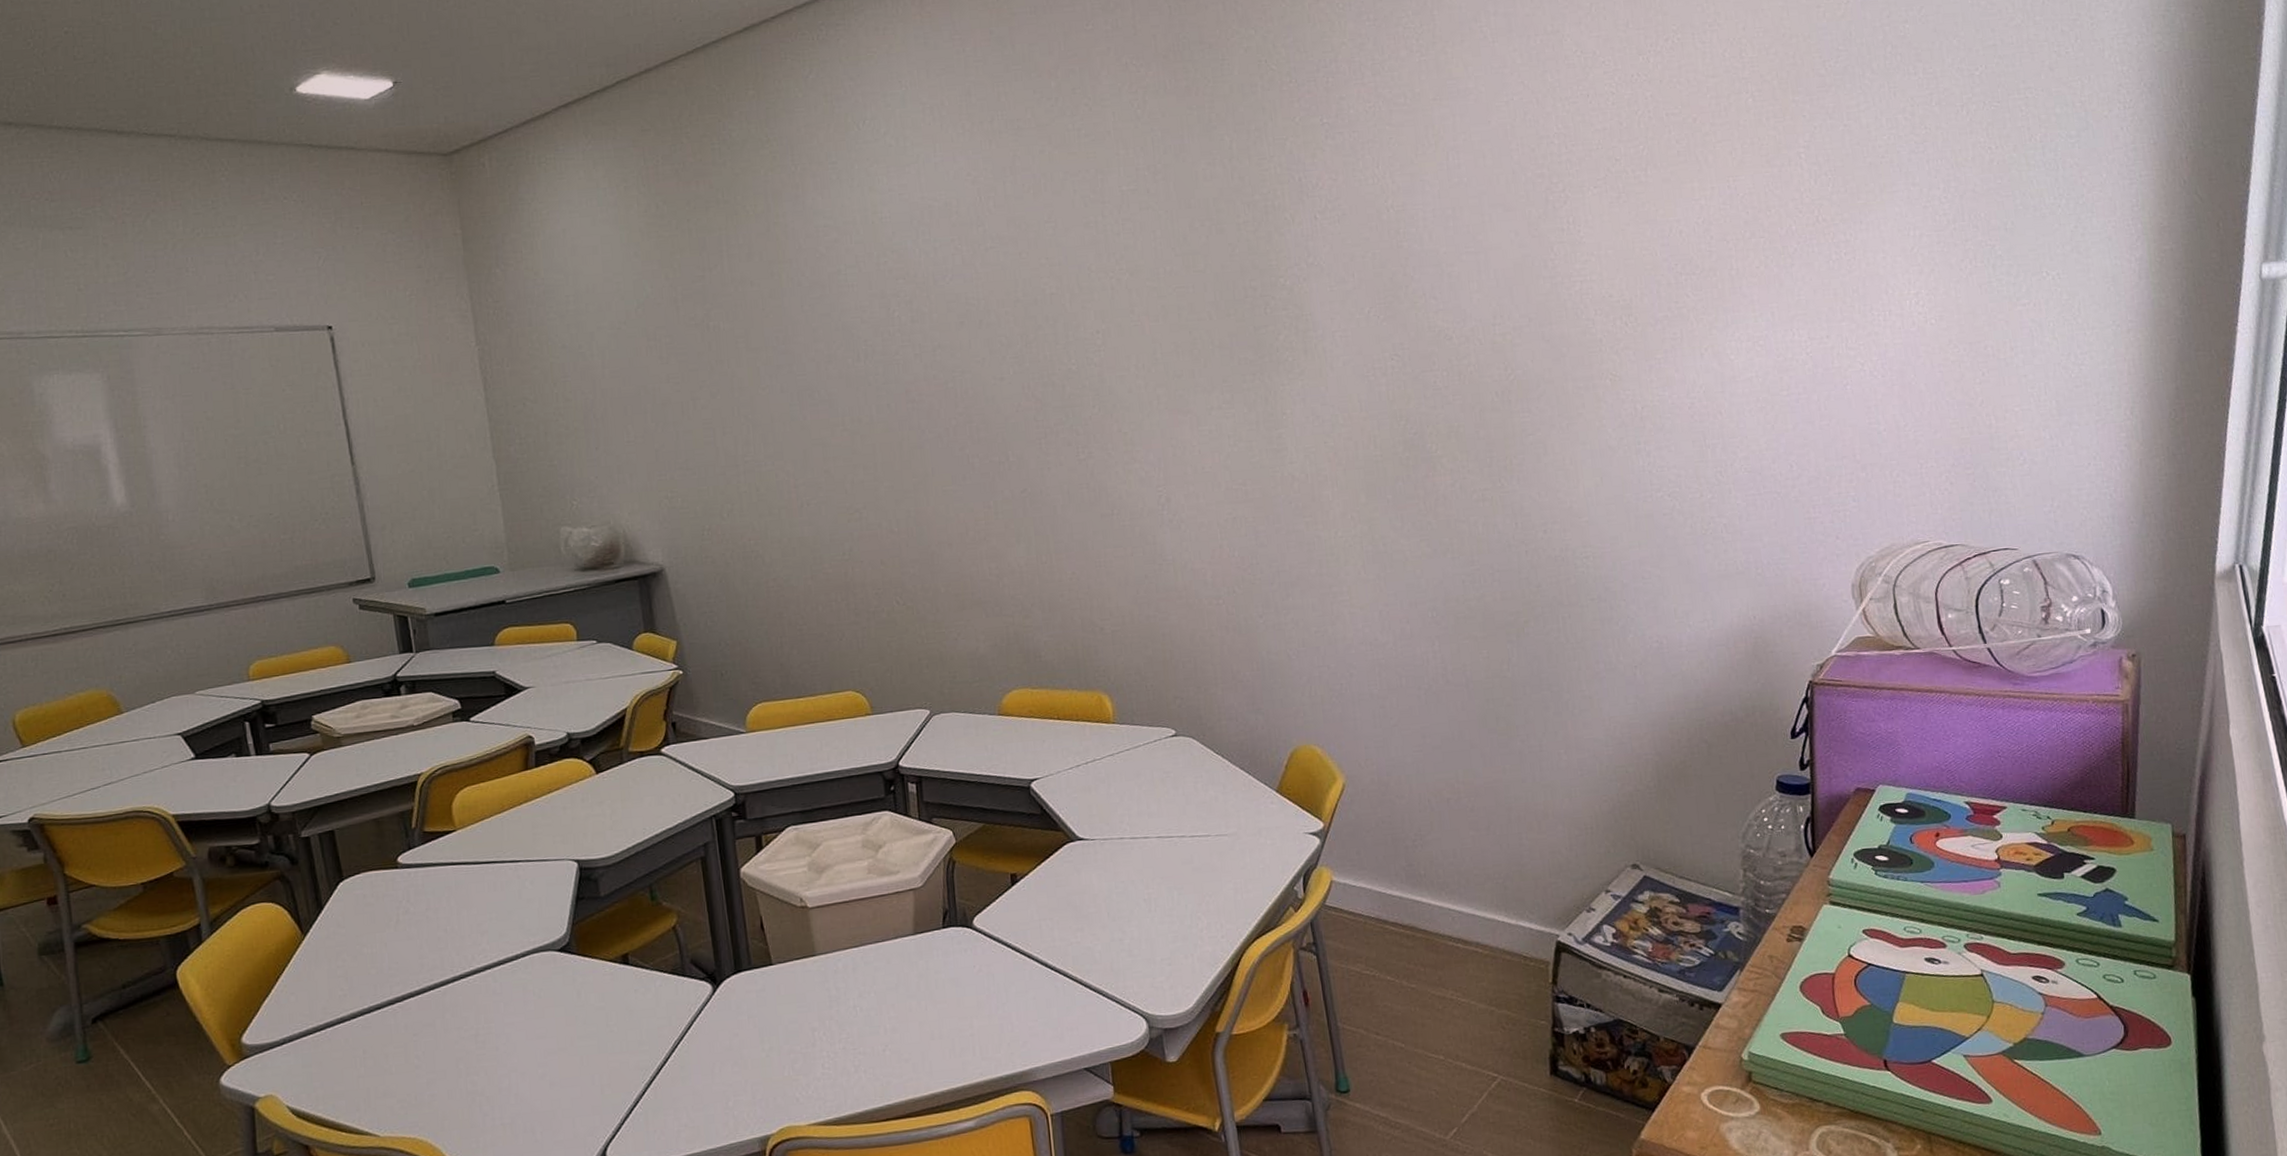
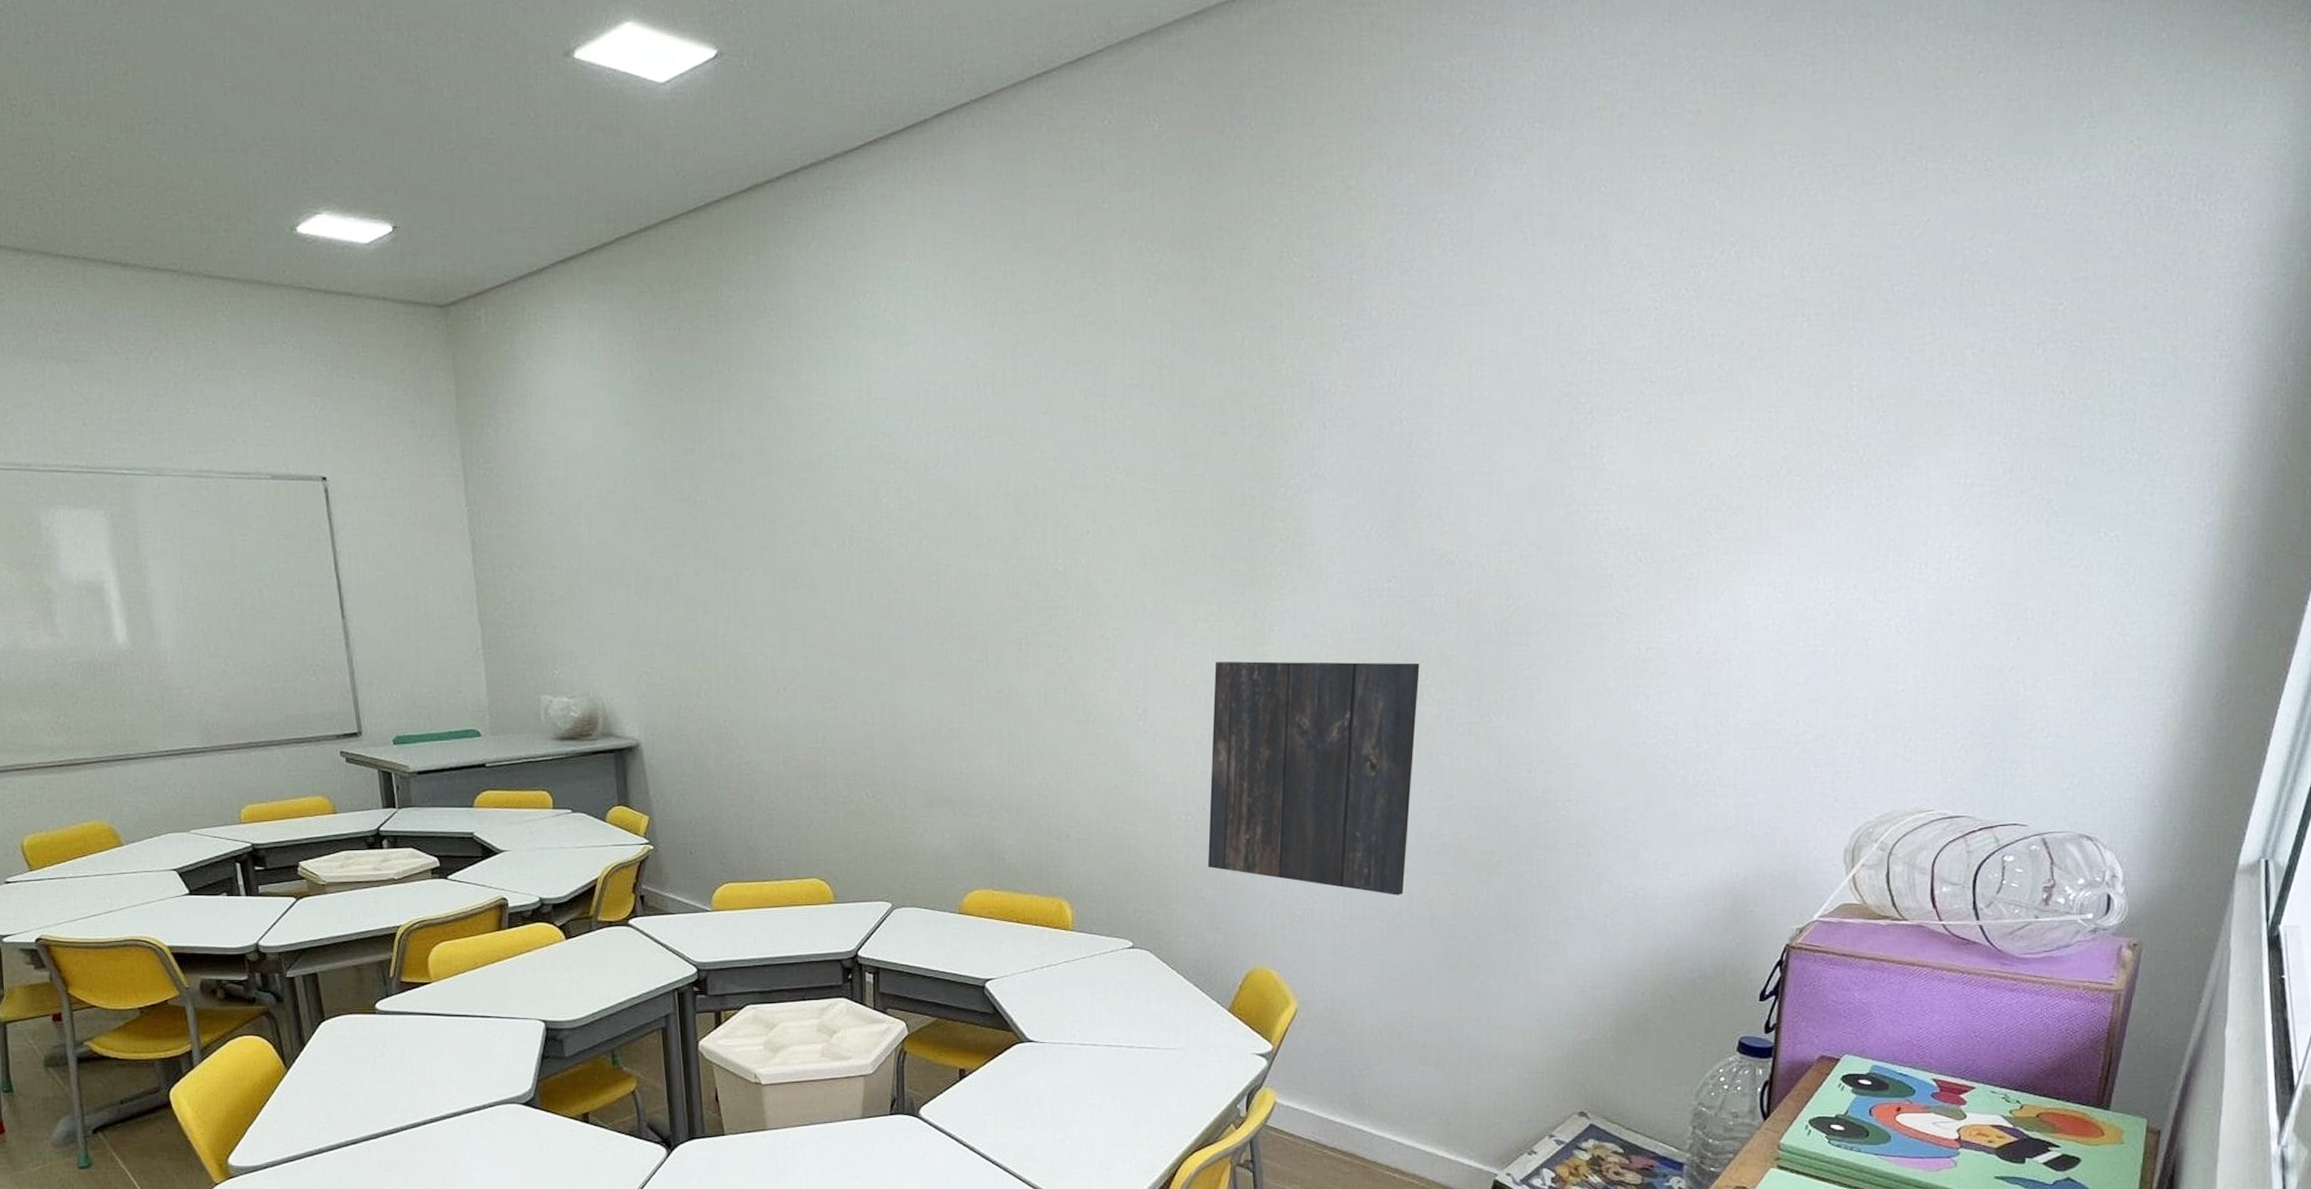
display panel: none [1232,435,1437,663] -> present [1207,661,1420,895]

